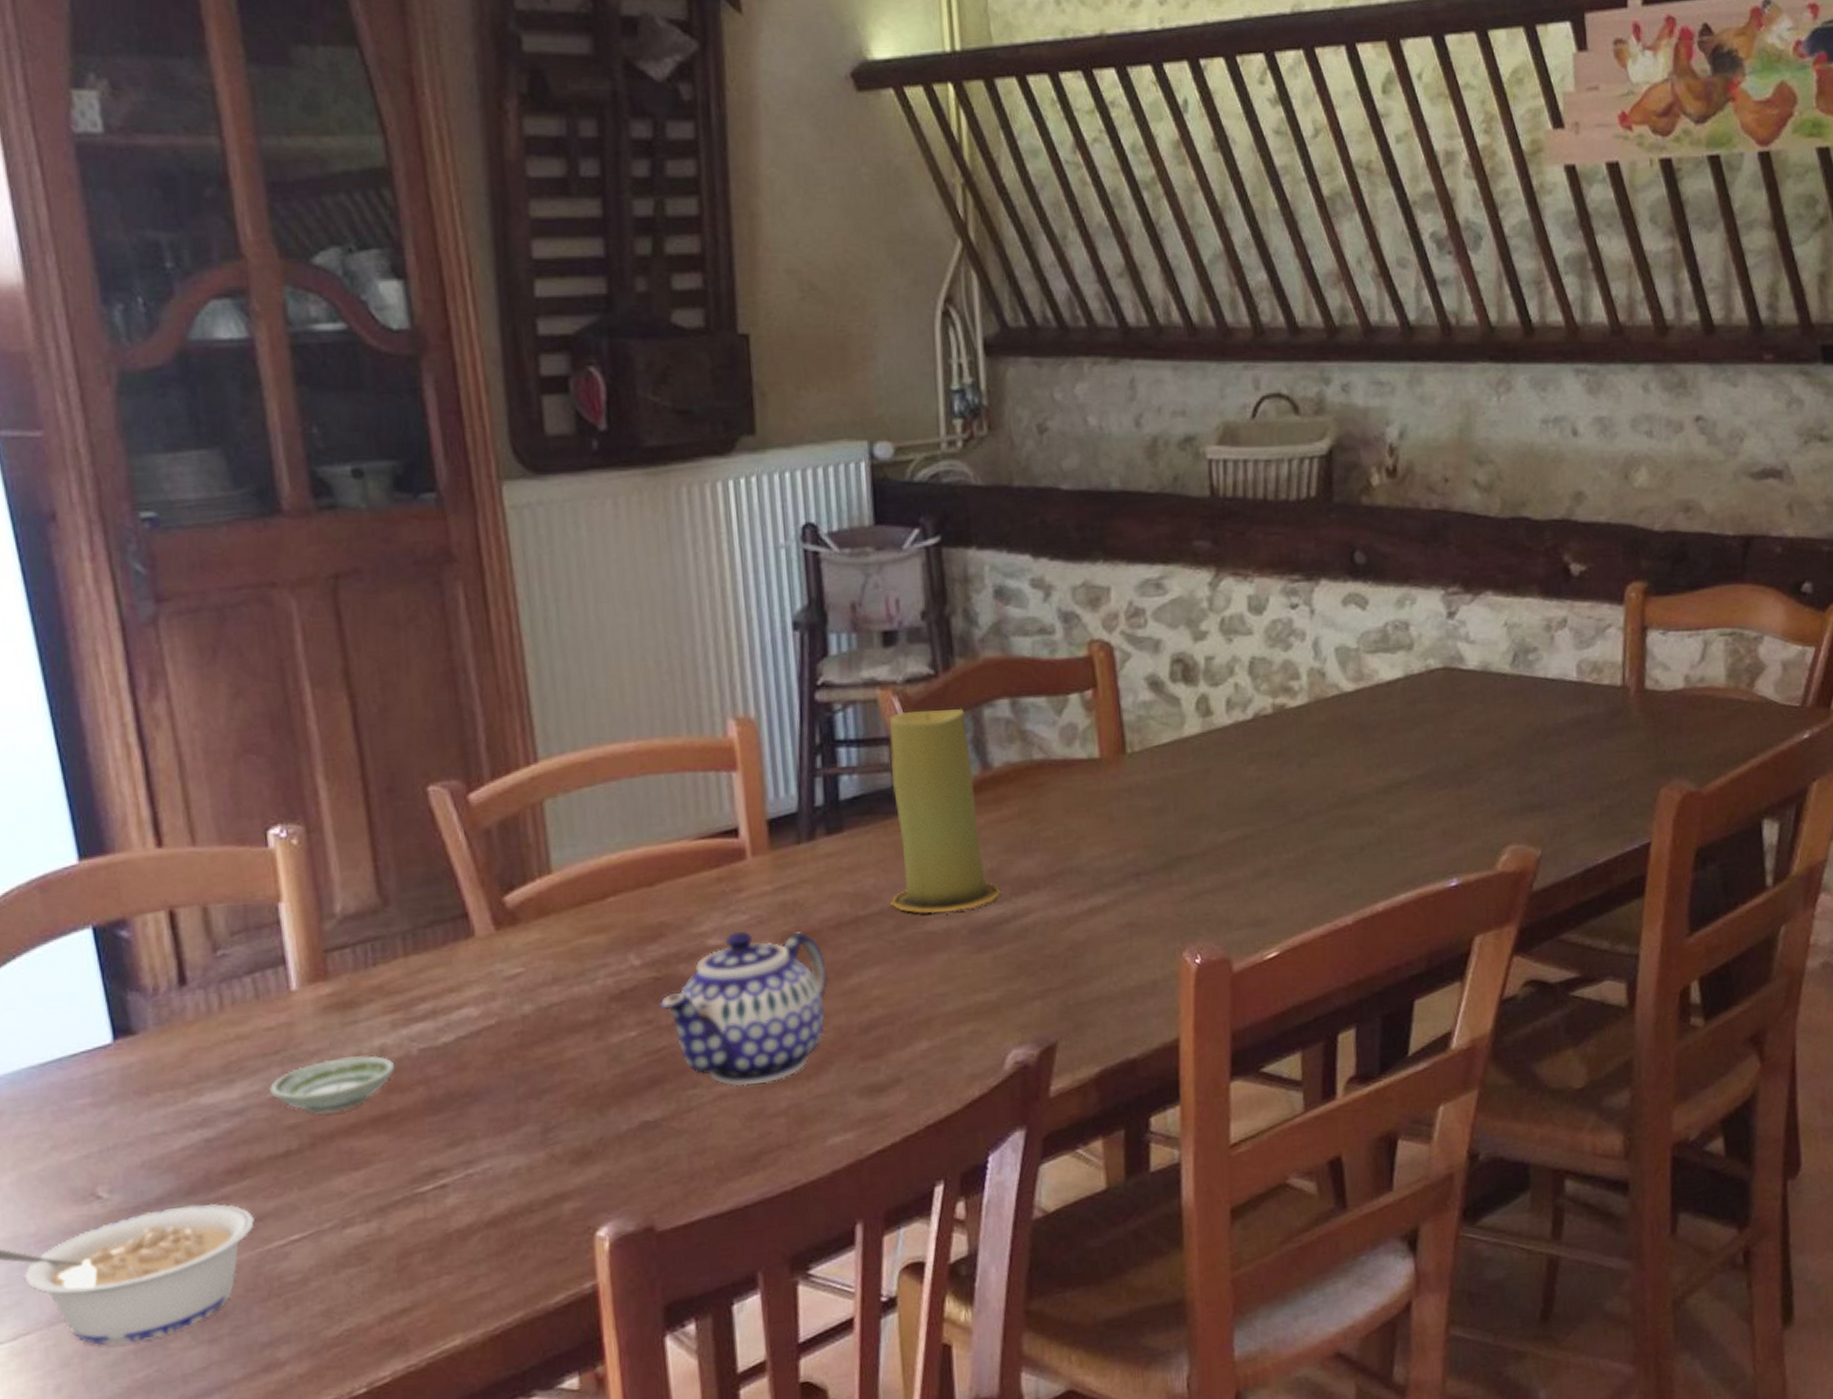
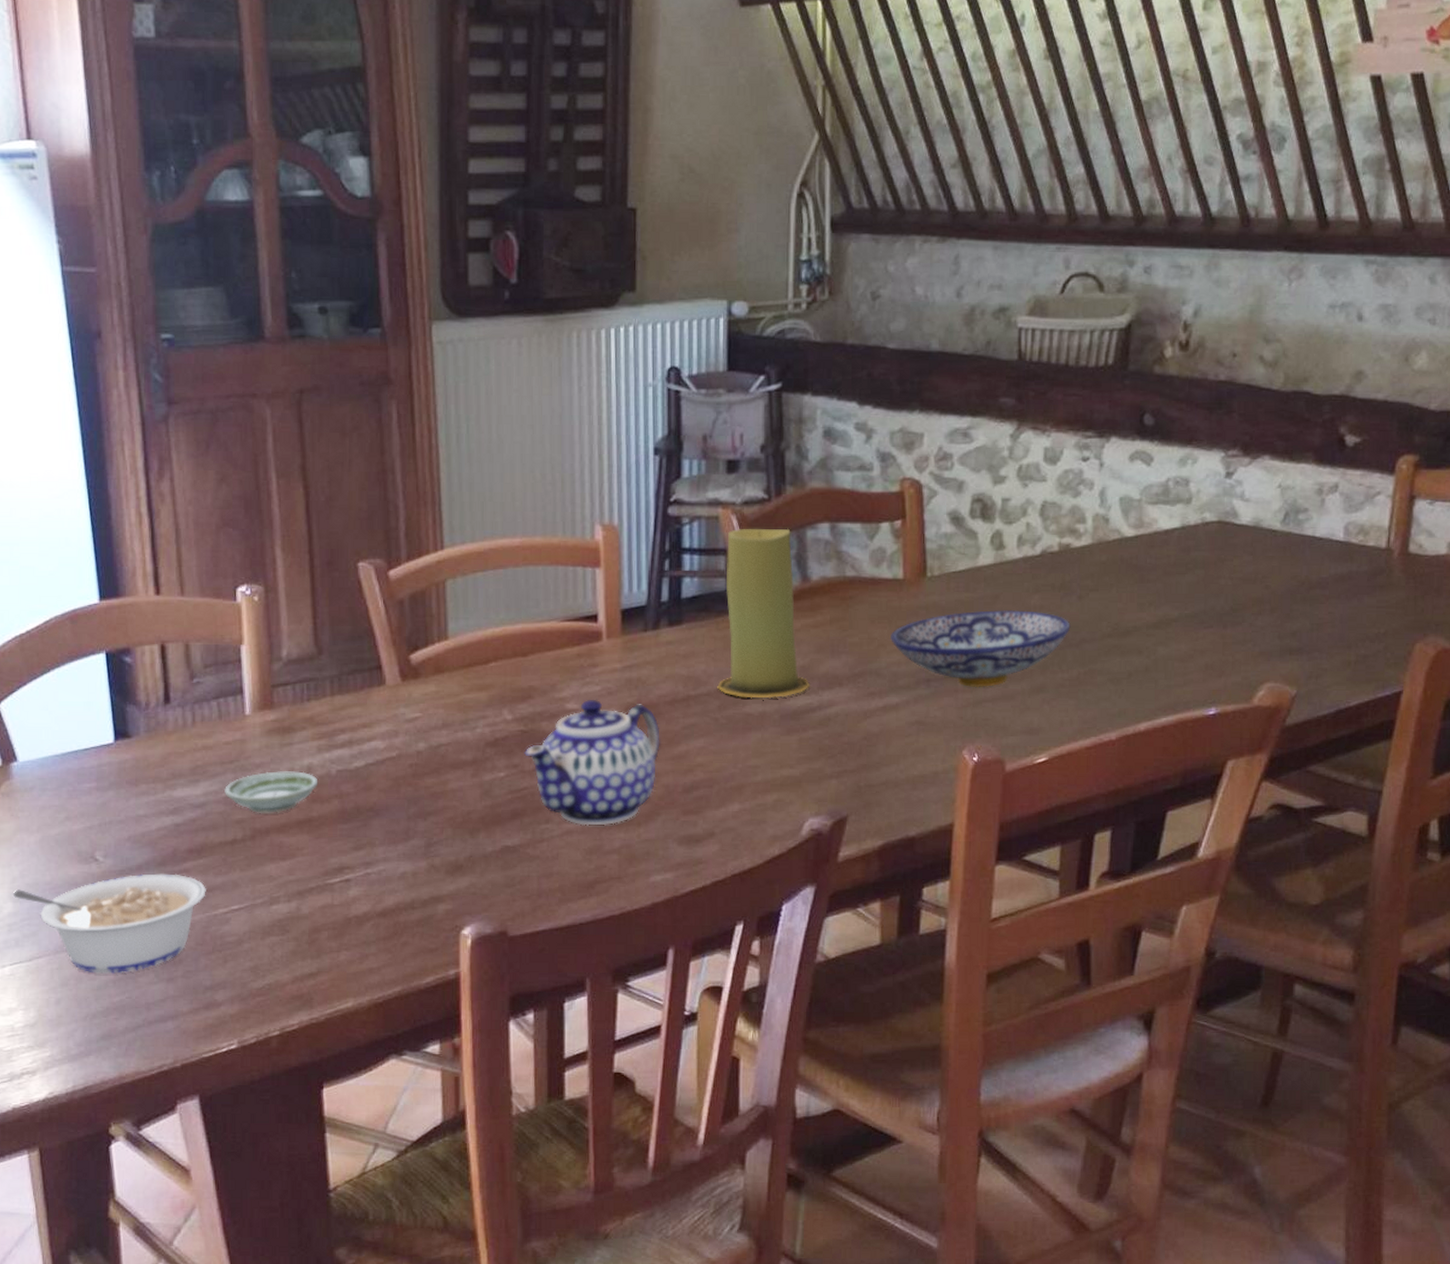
bowl: none [1090,784,1293,879] -> present [891,610,1071,688]

